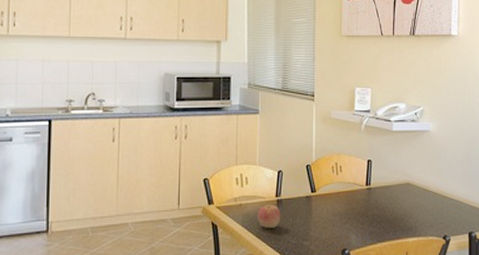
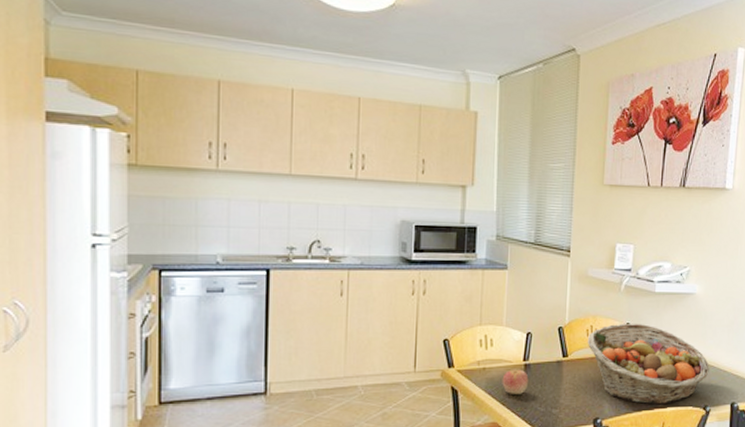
fruit basket: none [333,159,447,236] -> present [587,323,709,405]

